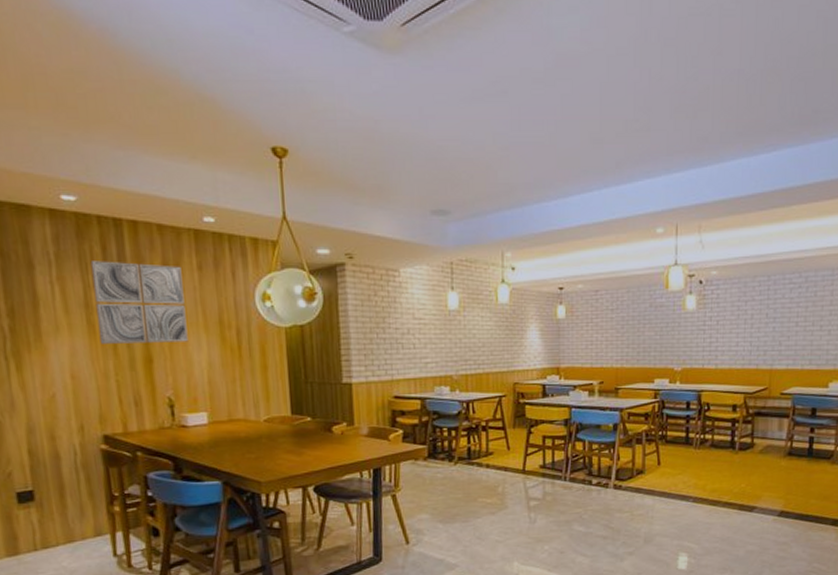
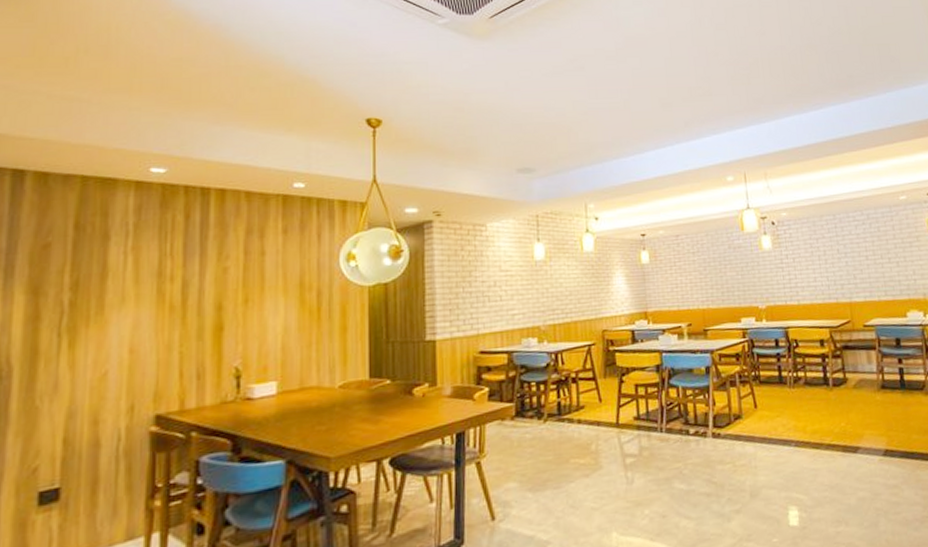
wall art: present [90,261,189,344] -> none [168,228,266,314]

